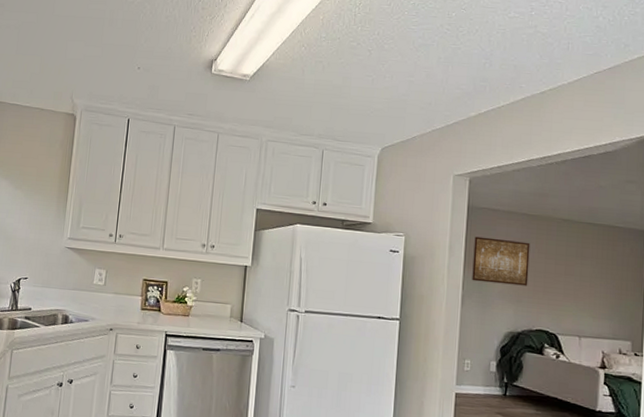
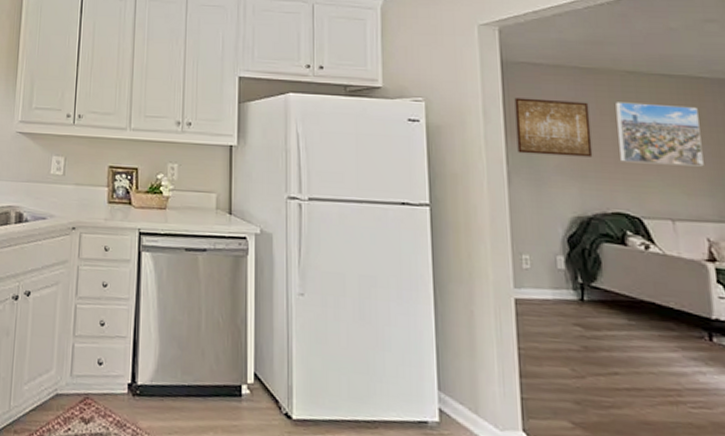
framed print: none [548,243,611,297] -> present [615,102,704,167]

